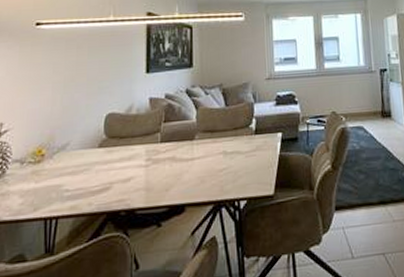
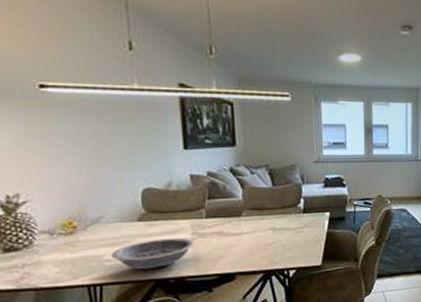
bowl: none [69,164,148,201] -> present [110,237,195,270]

